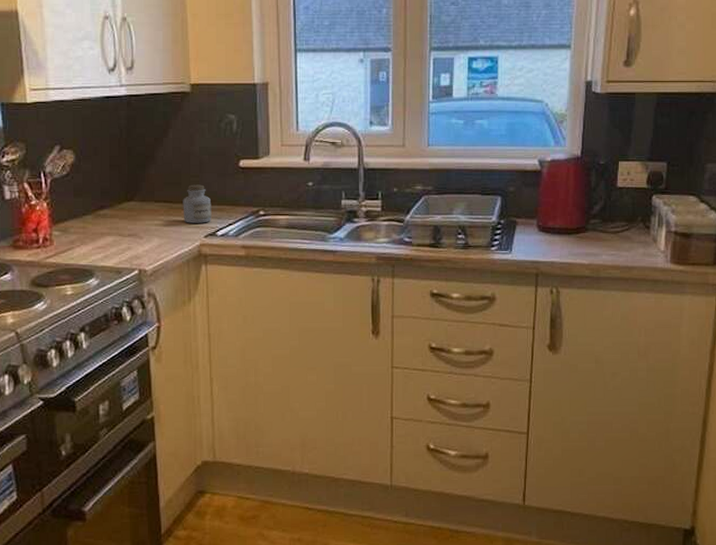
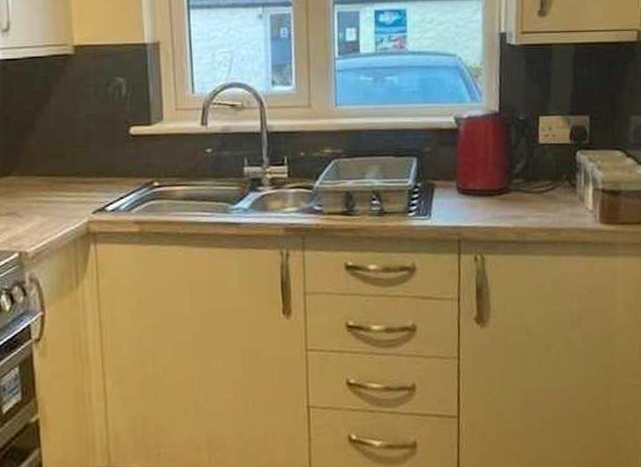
jar: present [183,184,212,223] -> none [67,155,101,199]

